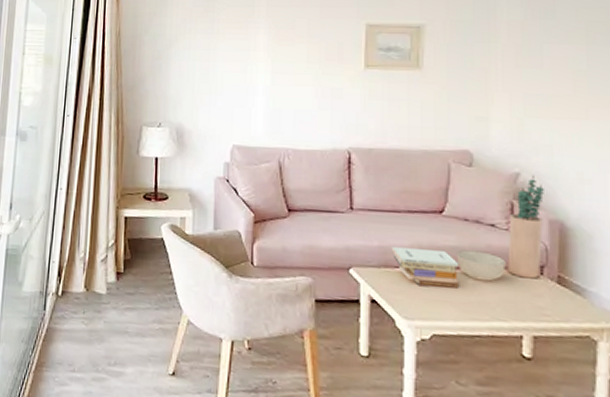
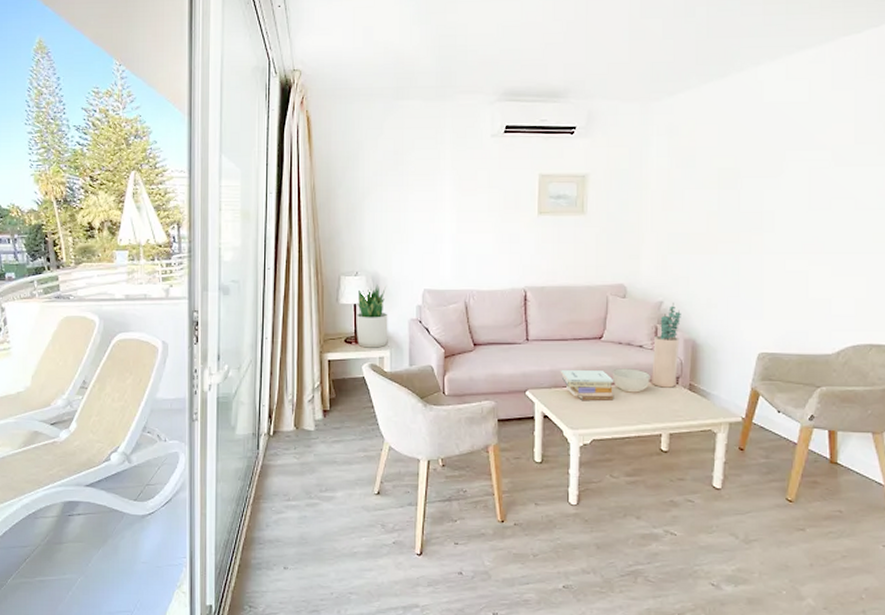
planter: none [156,137,192,207] -> present [356,284,388,348]

